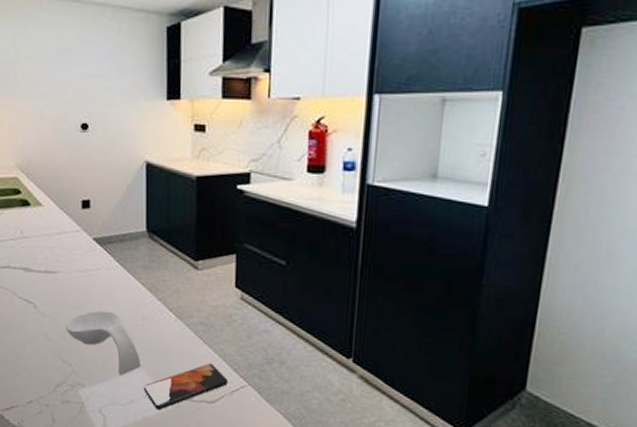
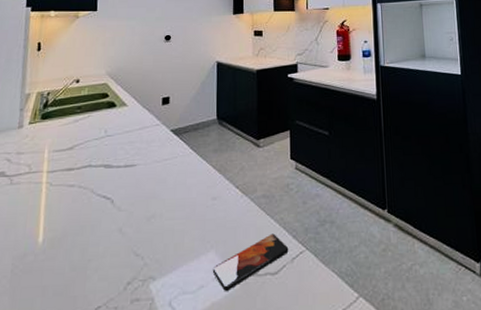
spoon rest: present [66,310,141,376] -> none [141,196,210,261]

